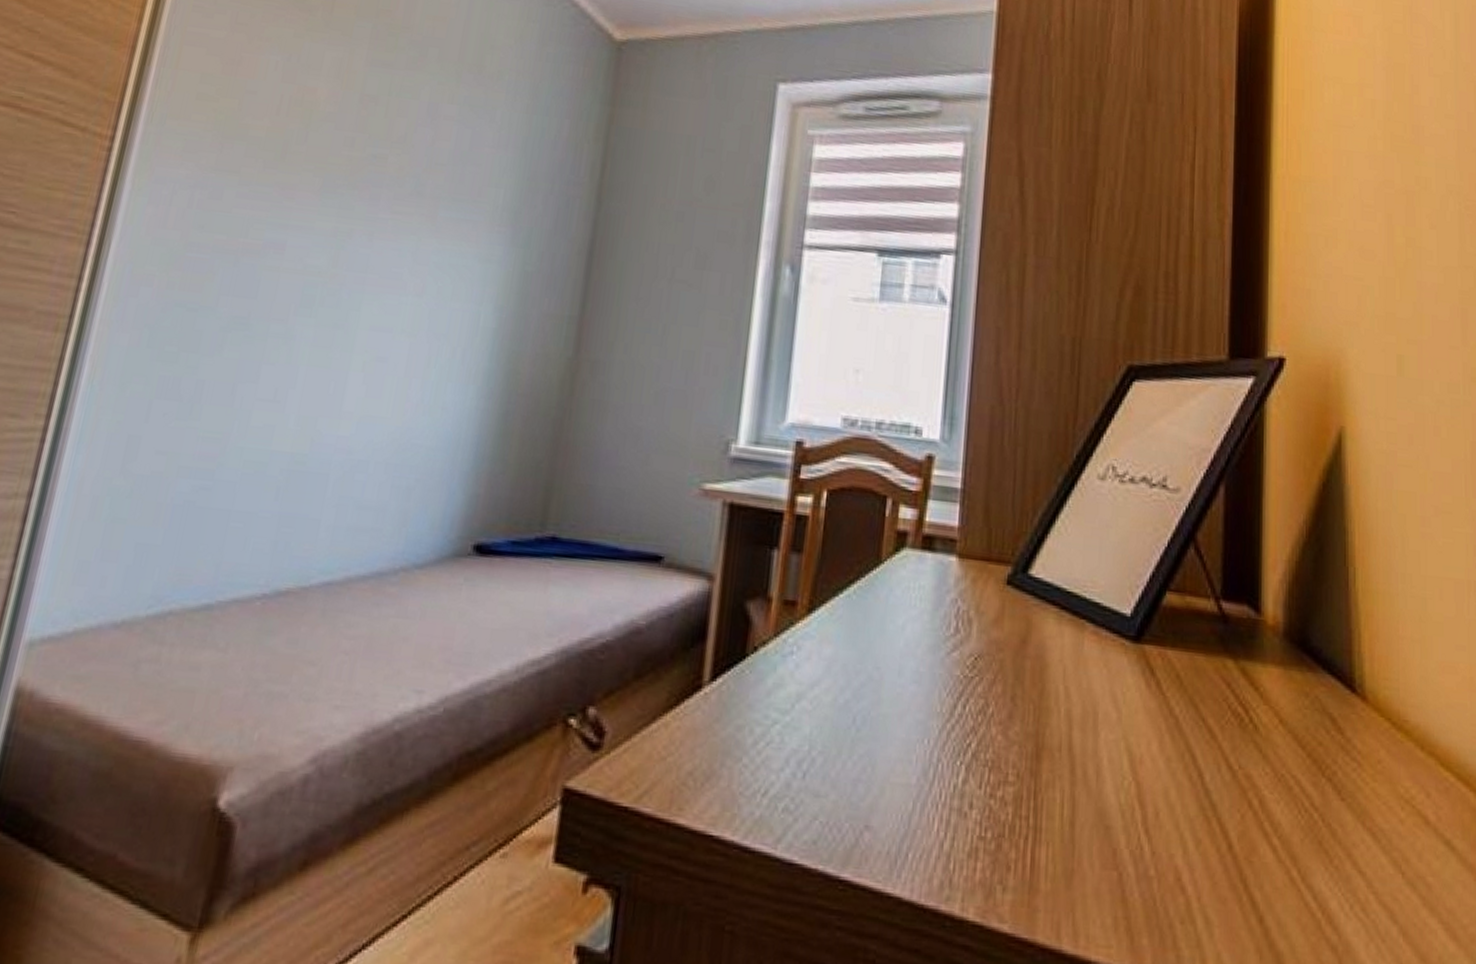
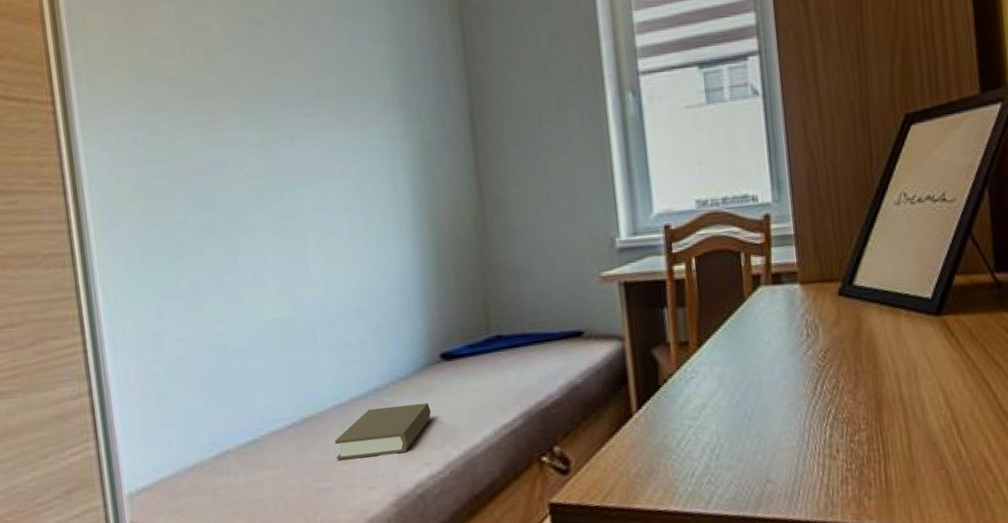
book: none [304,597,443,668] -> present [335,403,431,460]

